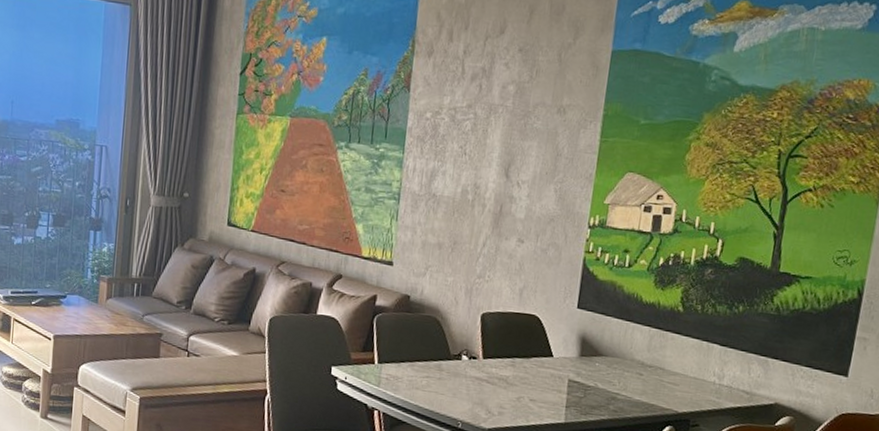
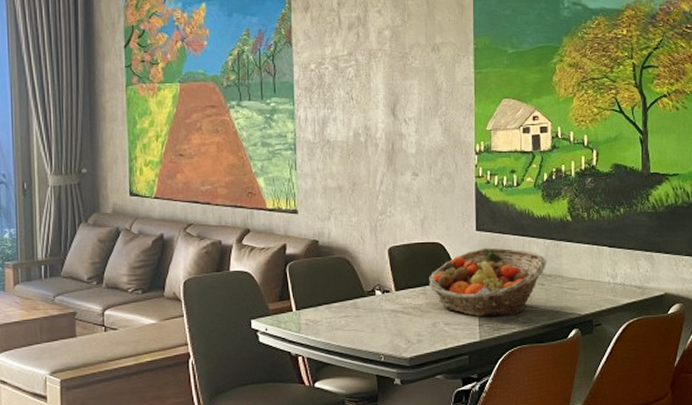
fruit basket: none [519,327,649,403] -> present [429,247,546,317]

